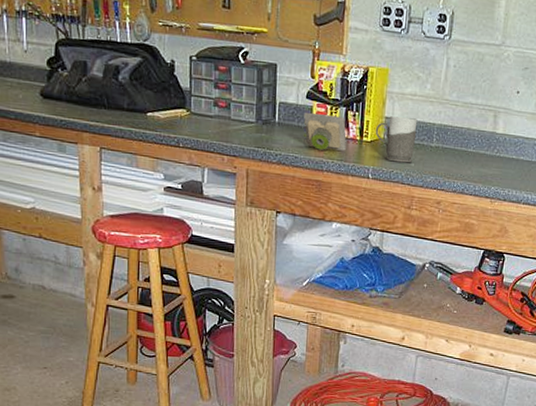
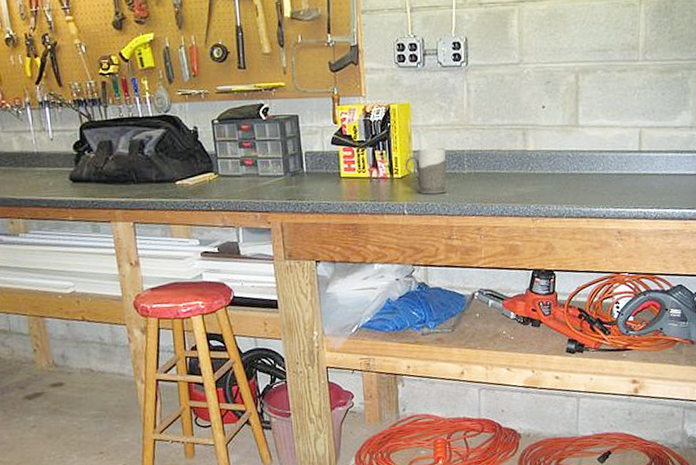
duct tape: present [304,112,347,151] -> none [331,157,379,193]

